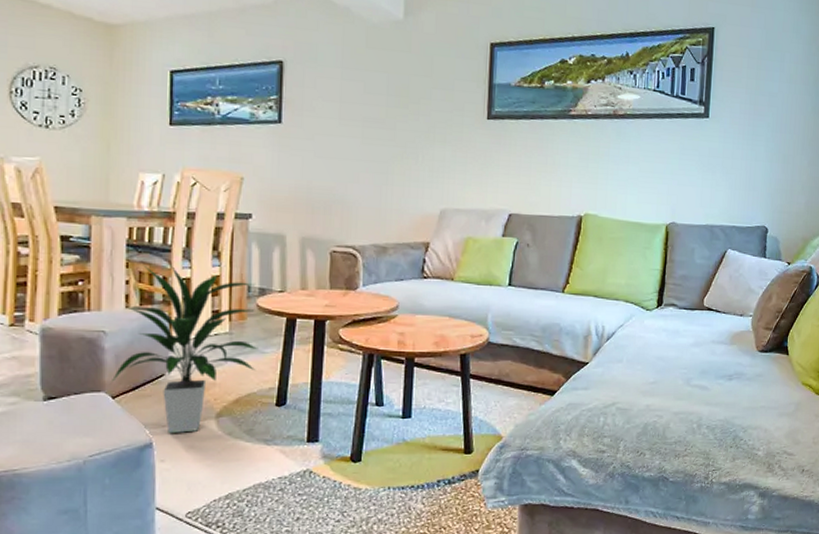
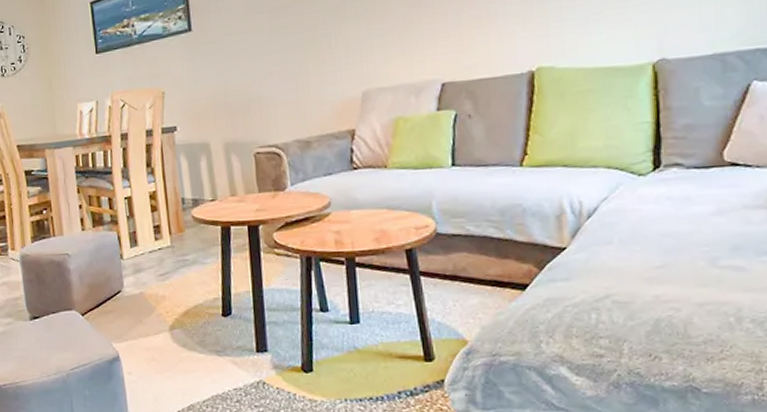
indoor plant: present [112,266,258,434] -> none [79,187,199,348]

